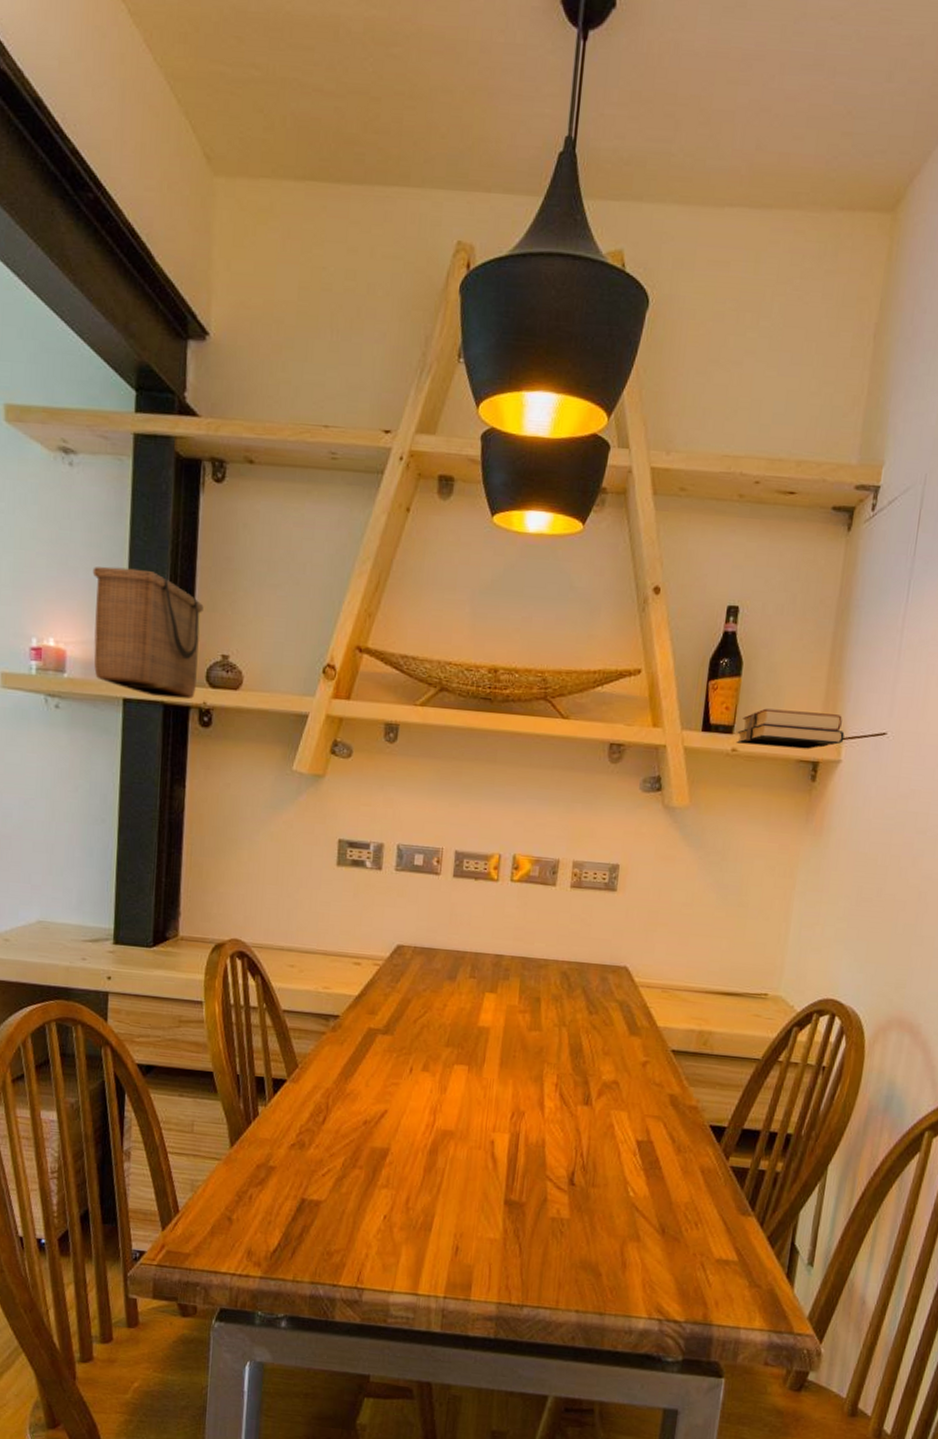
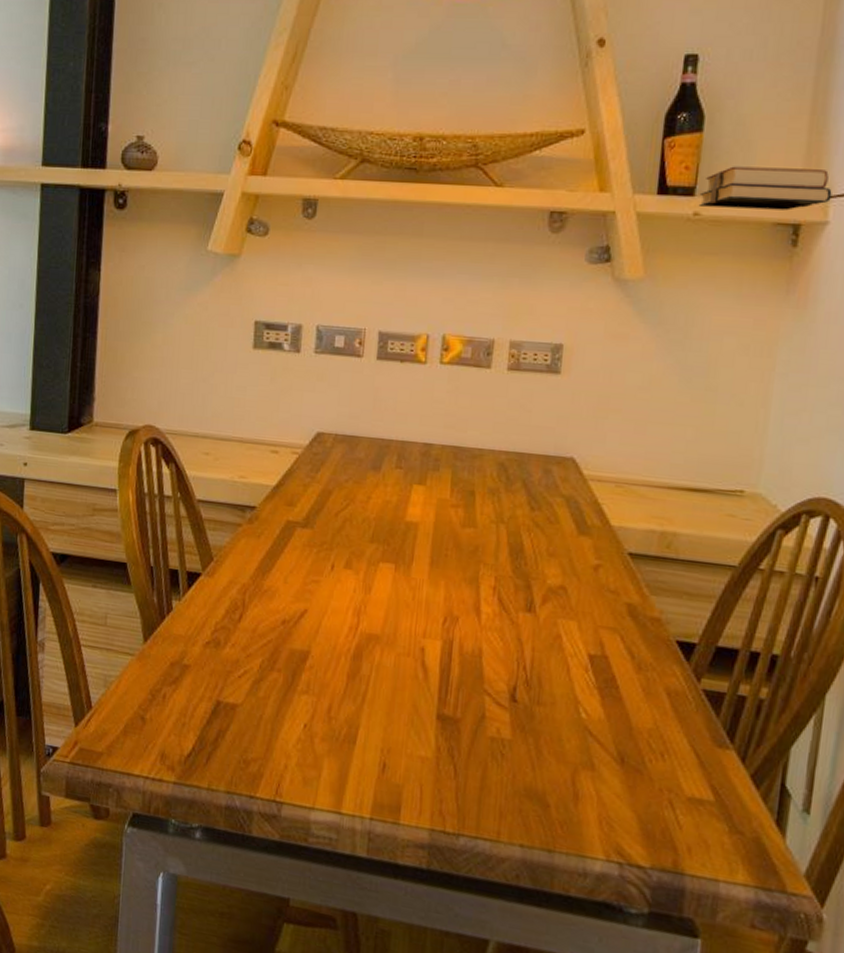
basket: present [92,566,204,700] -> none [13,54,119,182]

